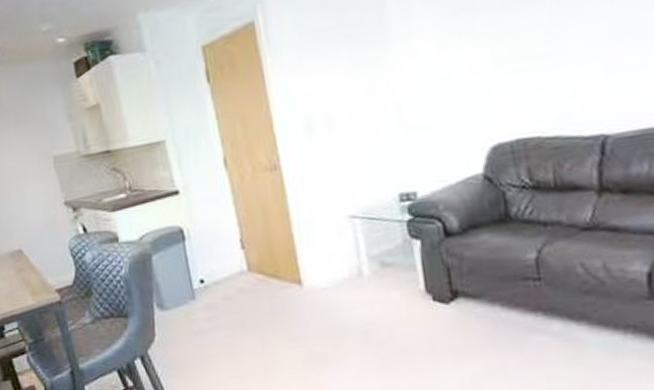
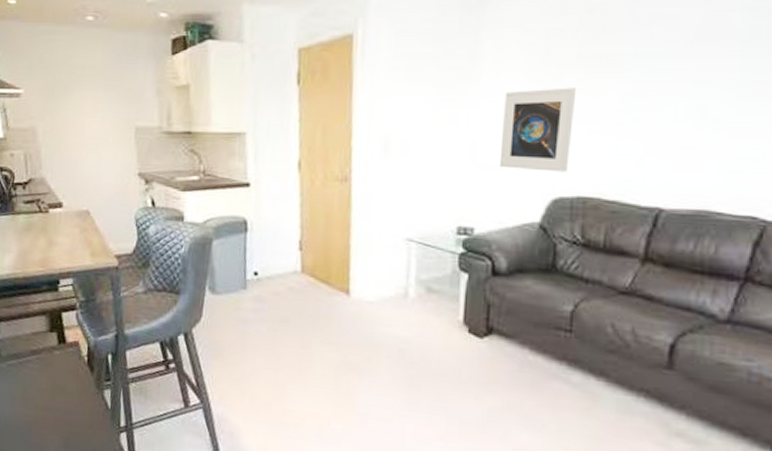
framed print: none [420,30,501,125] -> present [499,87,577,172]

